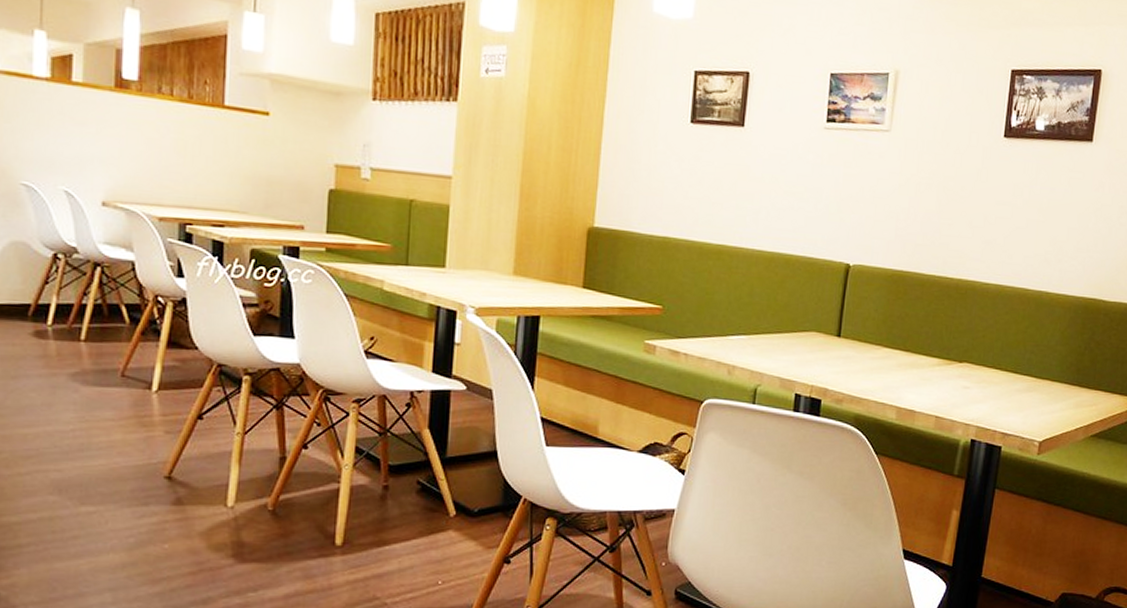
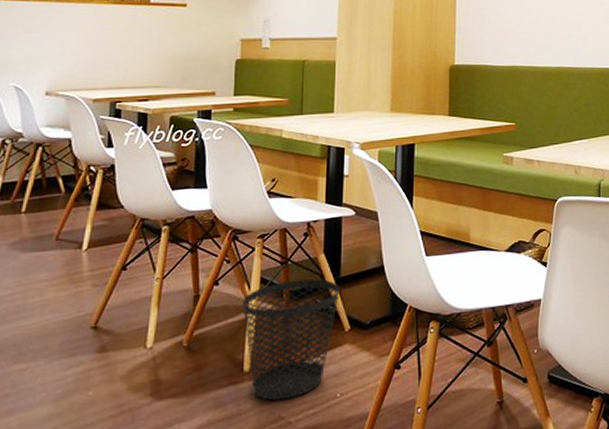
wastebasket: none [335,454,445,580] -> present [243,279,339,401]

